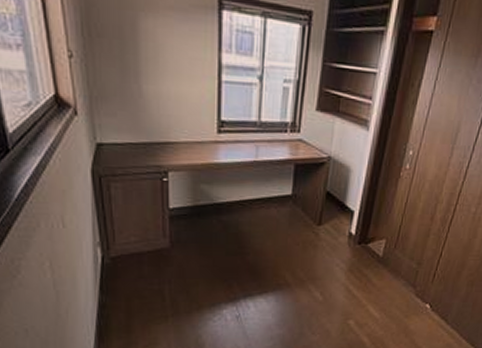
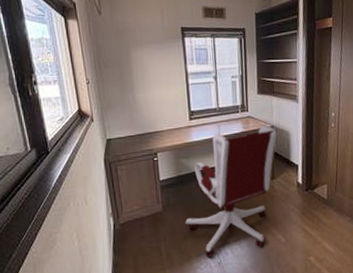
office chair: none [198,154,334,309] -> present [184,125,277,258]

